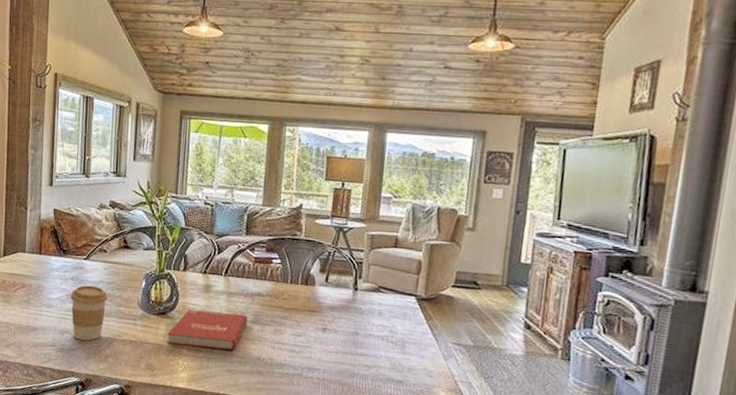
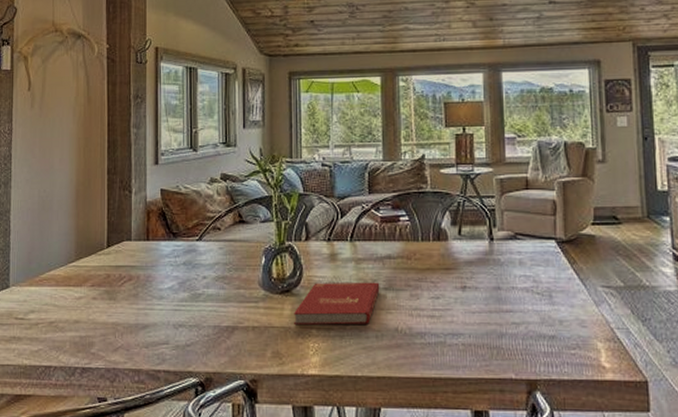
coffee cup: present [71,285,108,341] -> none [184,269,225,333]

